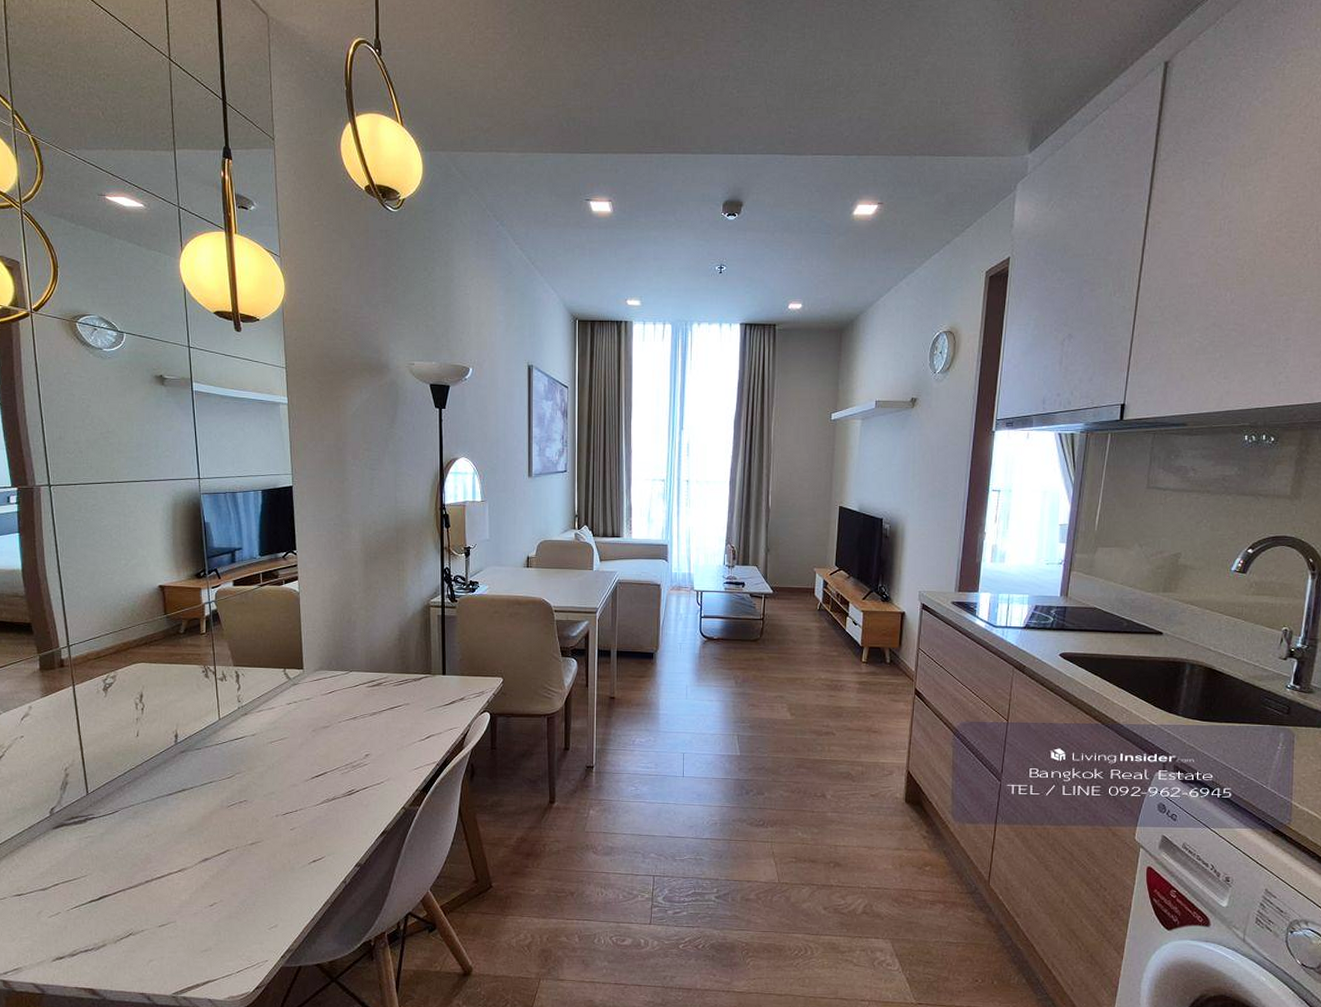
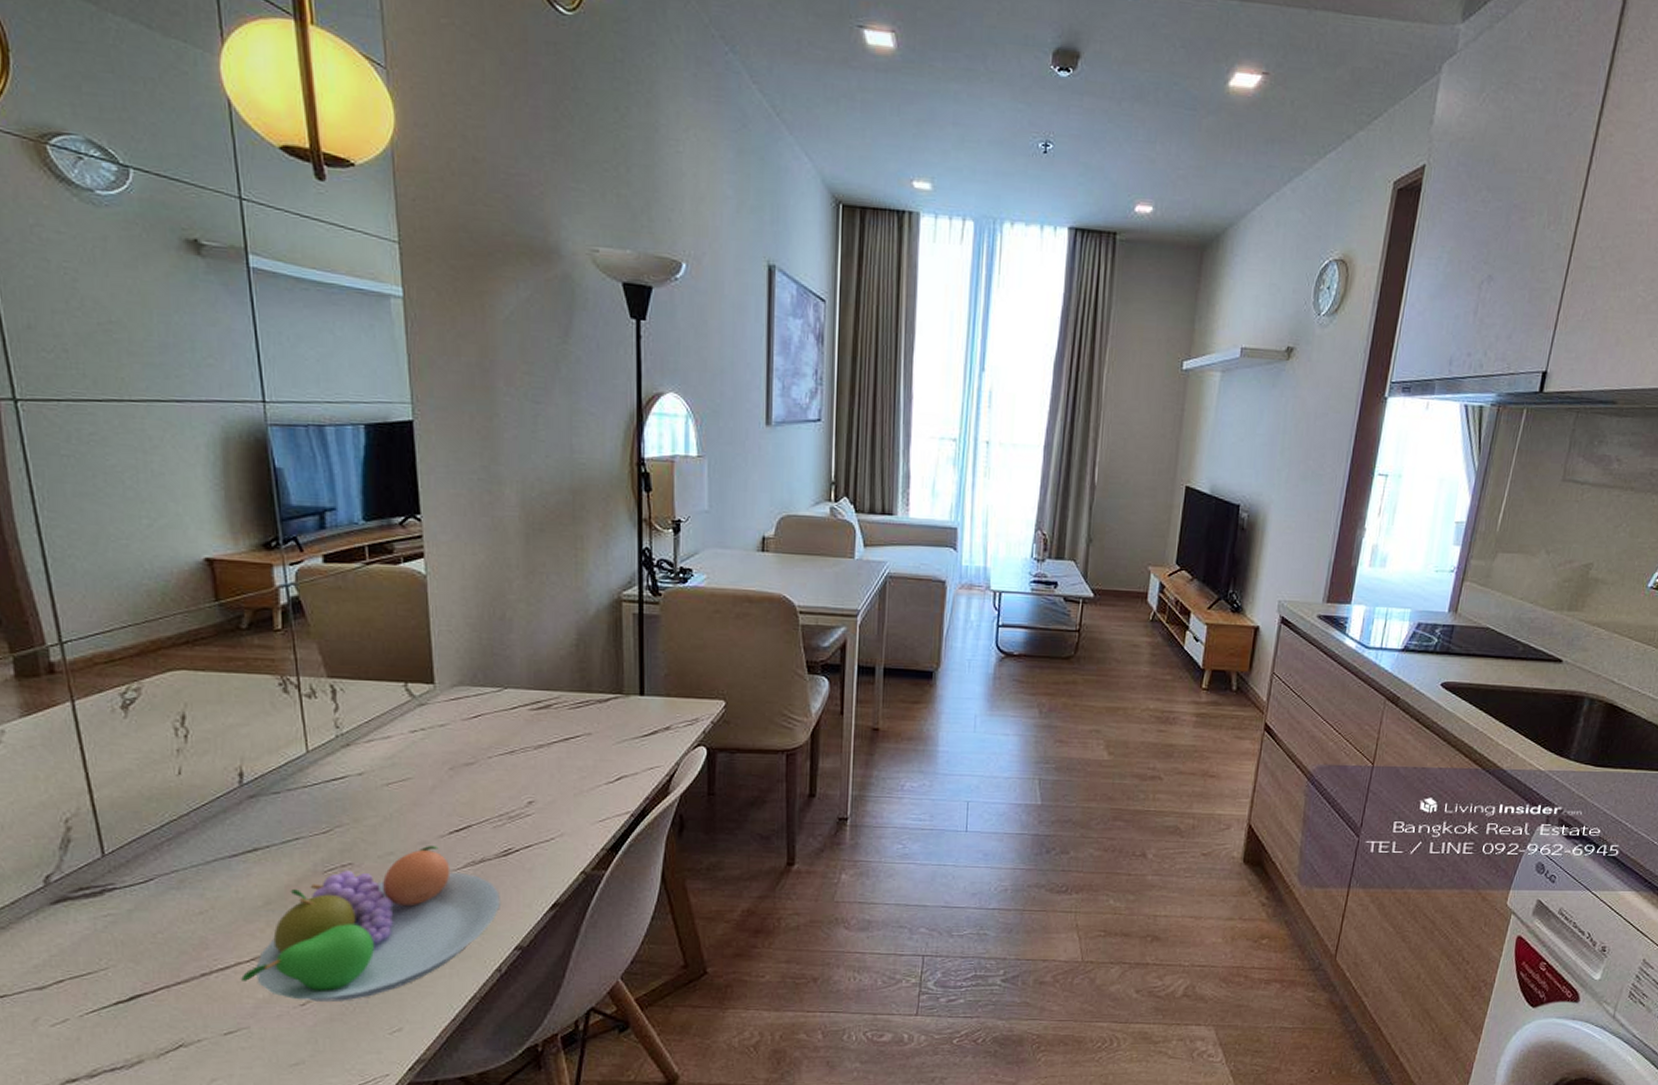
fruit bowl: none [172,788,346,903] -> present [241,846,500,1001]

